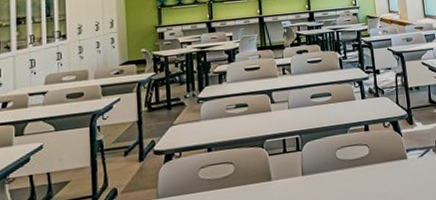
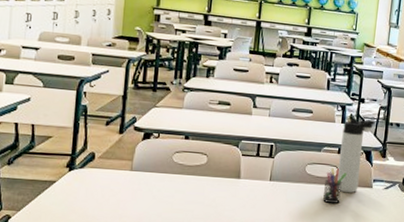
pen holder: none [357,146,378,186] -> present [322,168,347,204]
thermos bottle: none [364,89,395,171] -> present [337,118,375,193]

